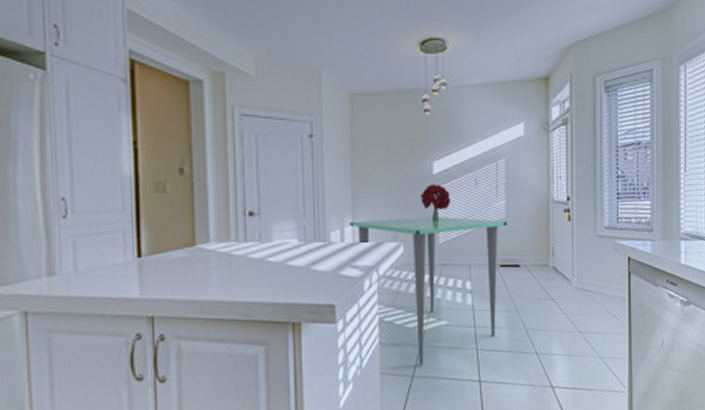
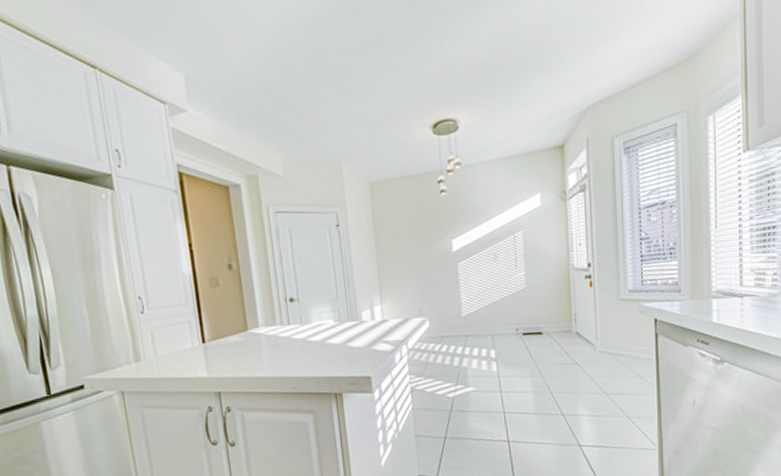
dining table: present [349,216,508,366] -> none [378,290,529,429]
bouquet: present [420,183,450,222] -> none [442,260,471,296]

